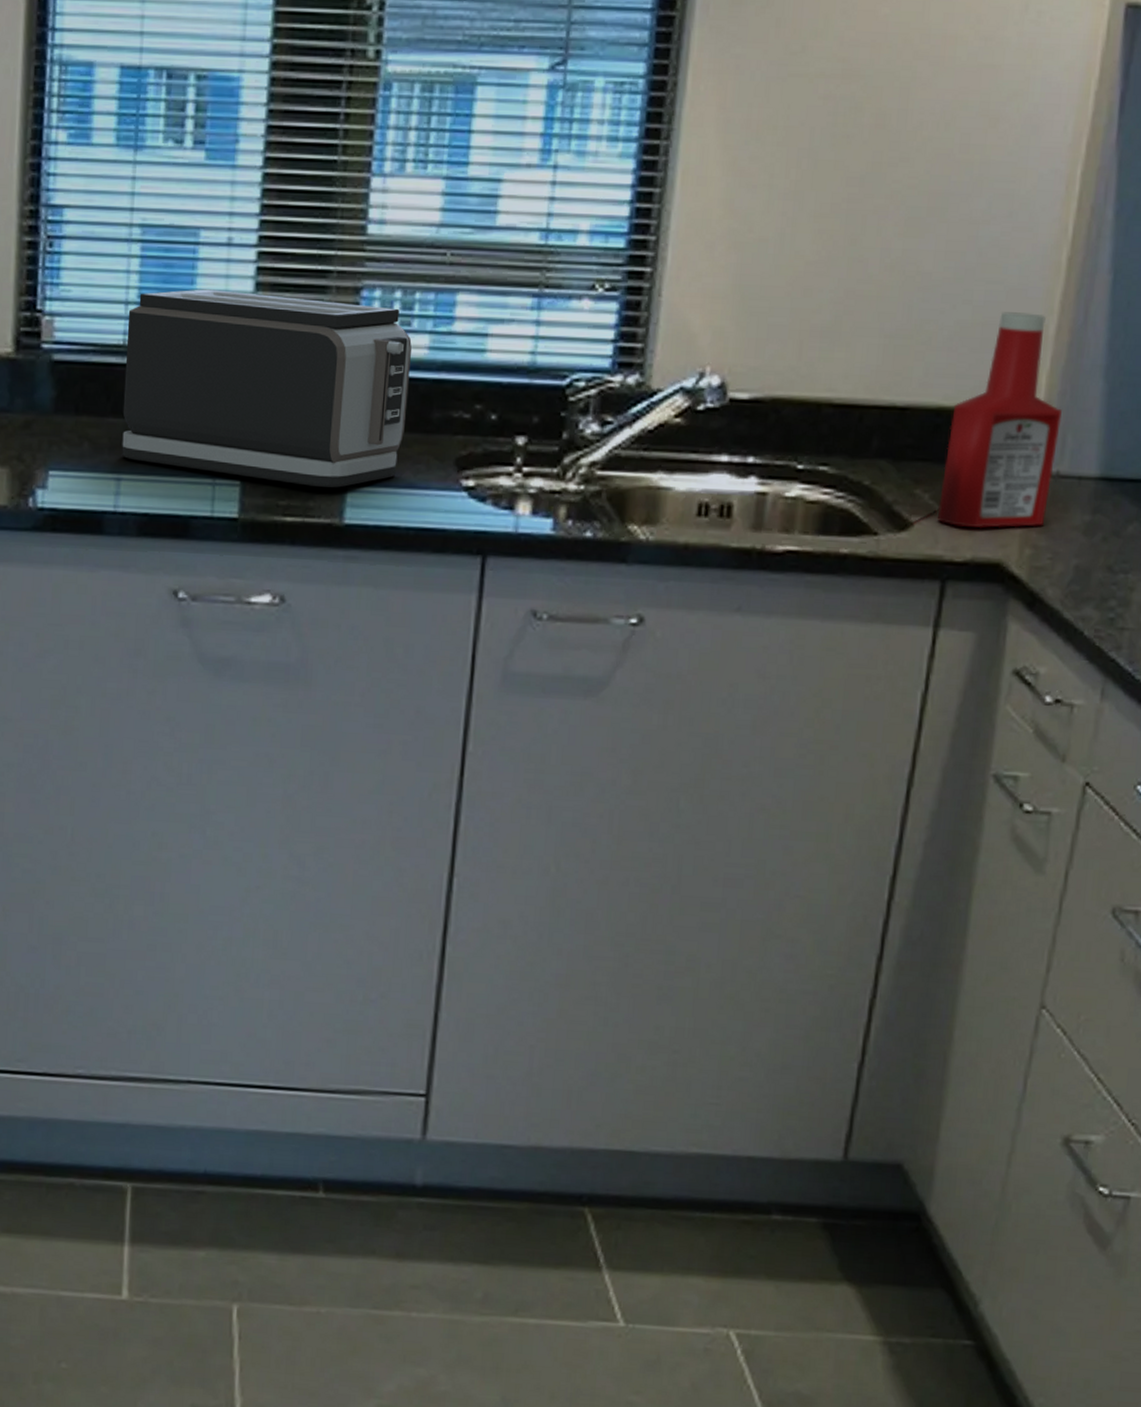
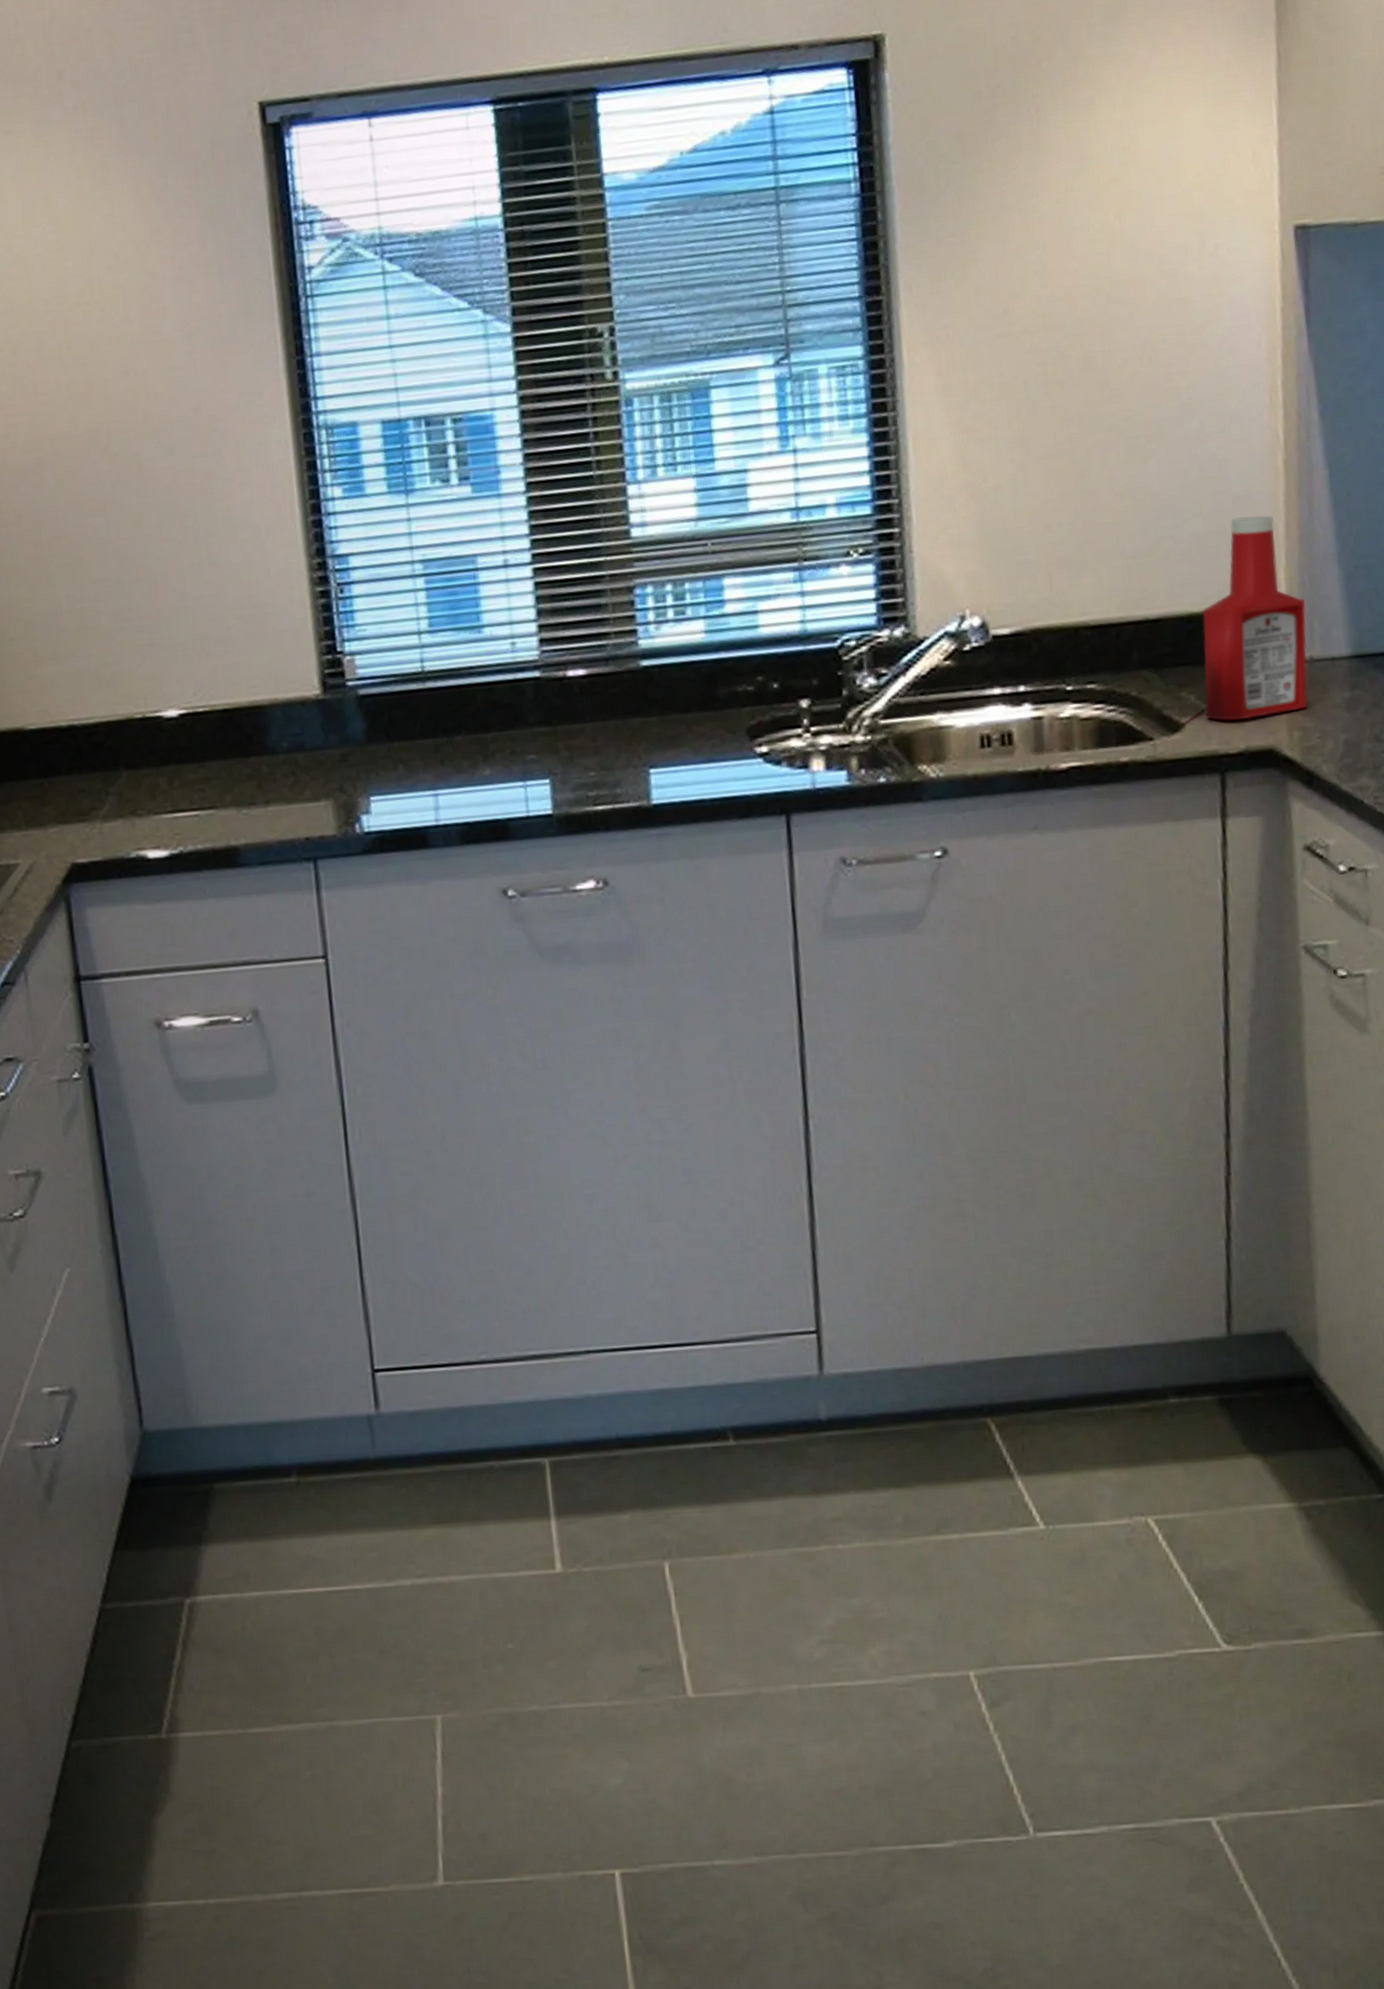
toaster: present [121,289,412,488] -> none [422,600,695,776]

